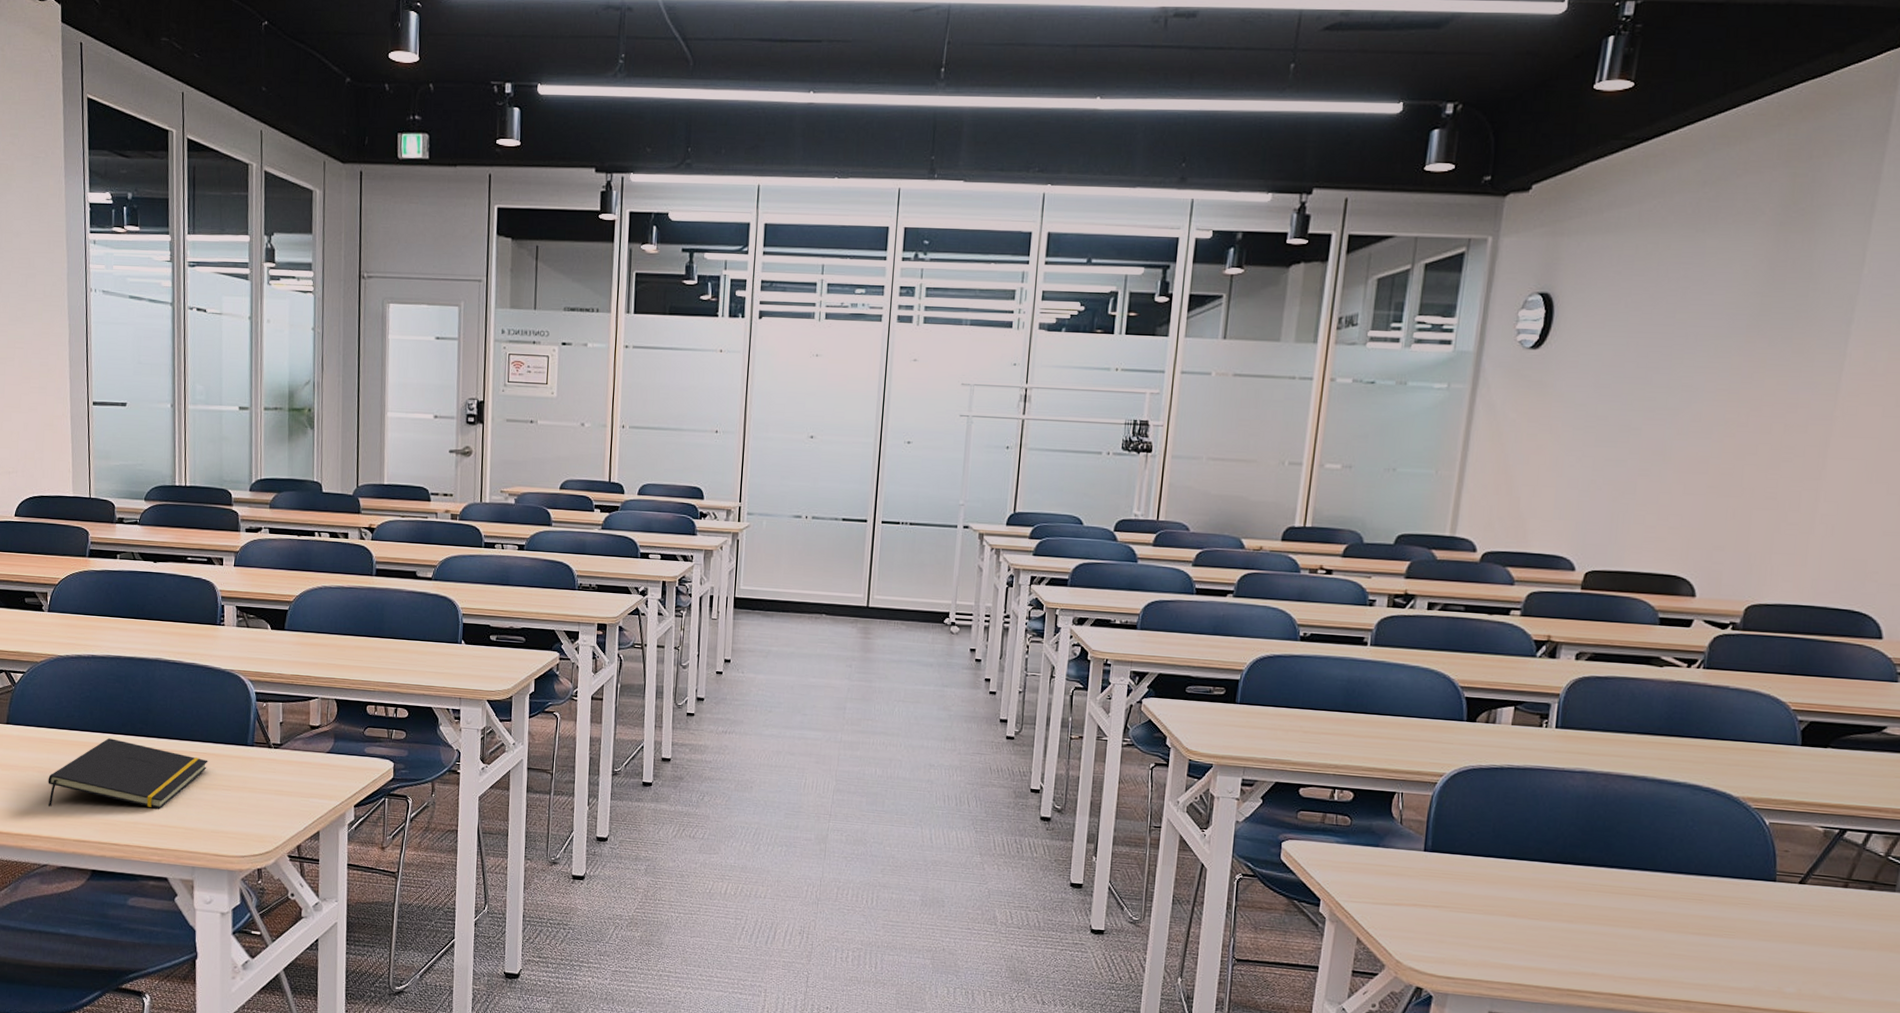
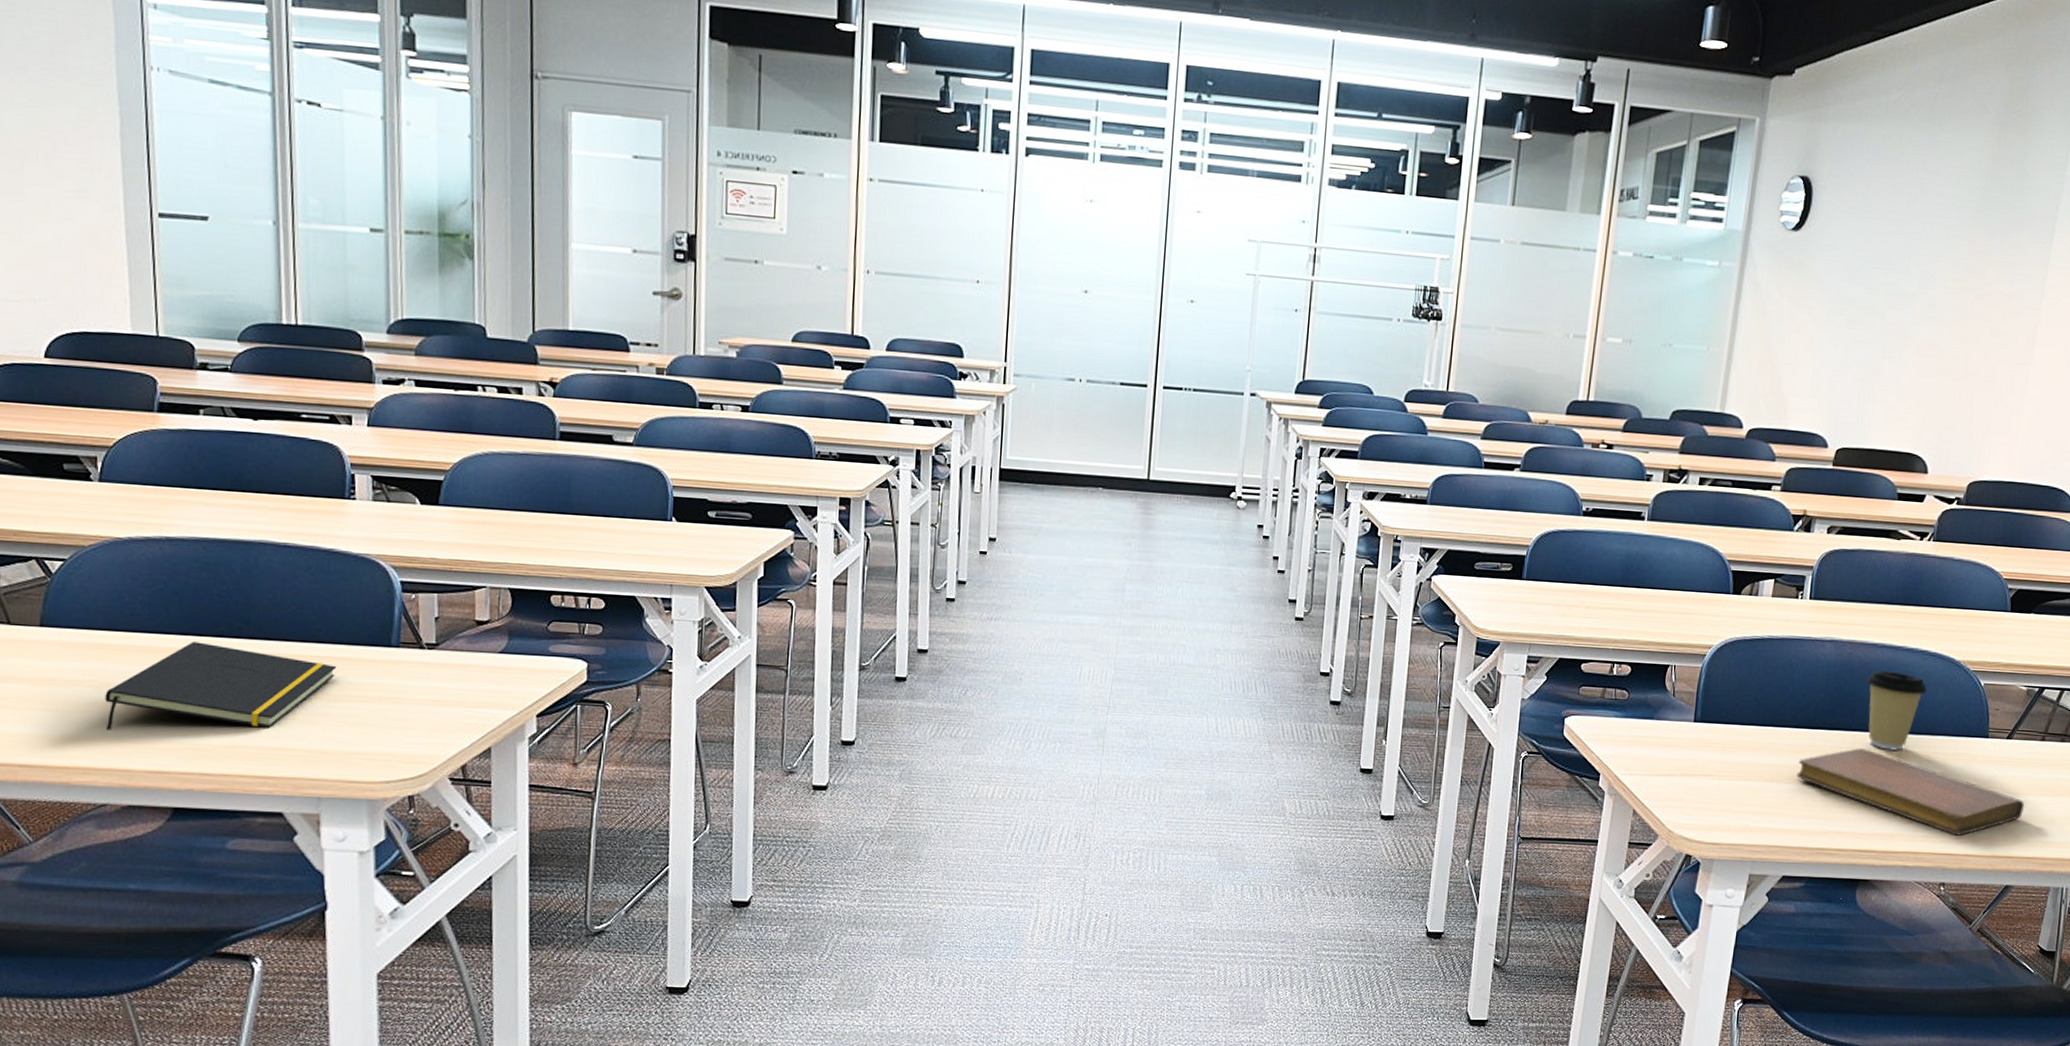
notebook: none [1543,886,1824,986] -> present [1796,748,2025,836]
coffee cup: none [1624,804,1698,891] -> present [1866,670,1927,751]

